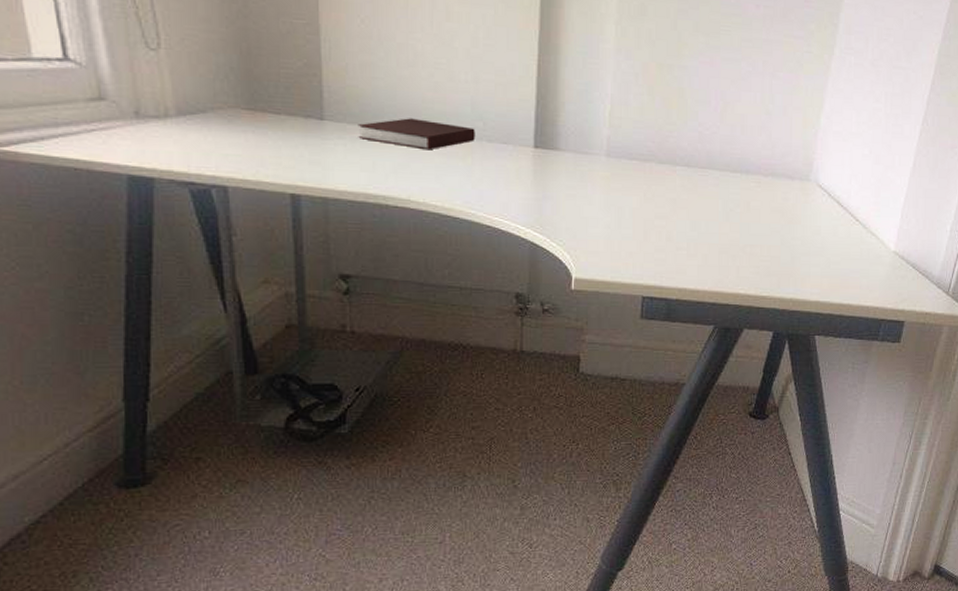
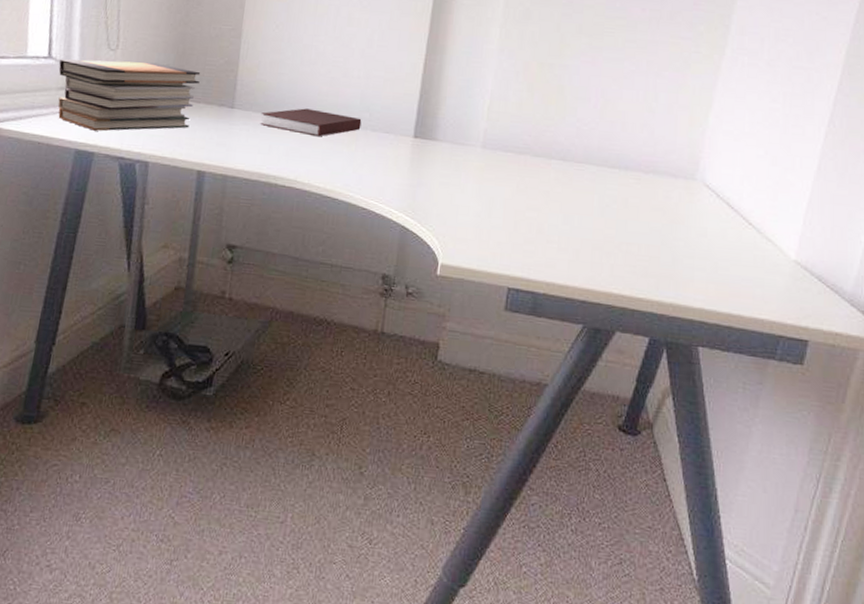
book stack: none [80,61,276,152] -> present [57,59,201,131]

